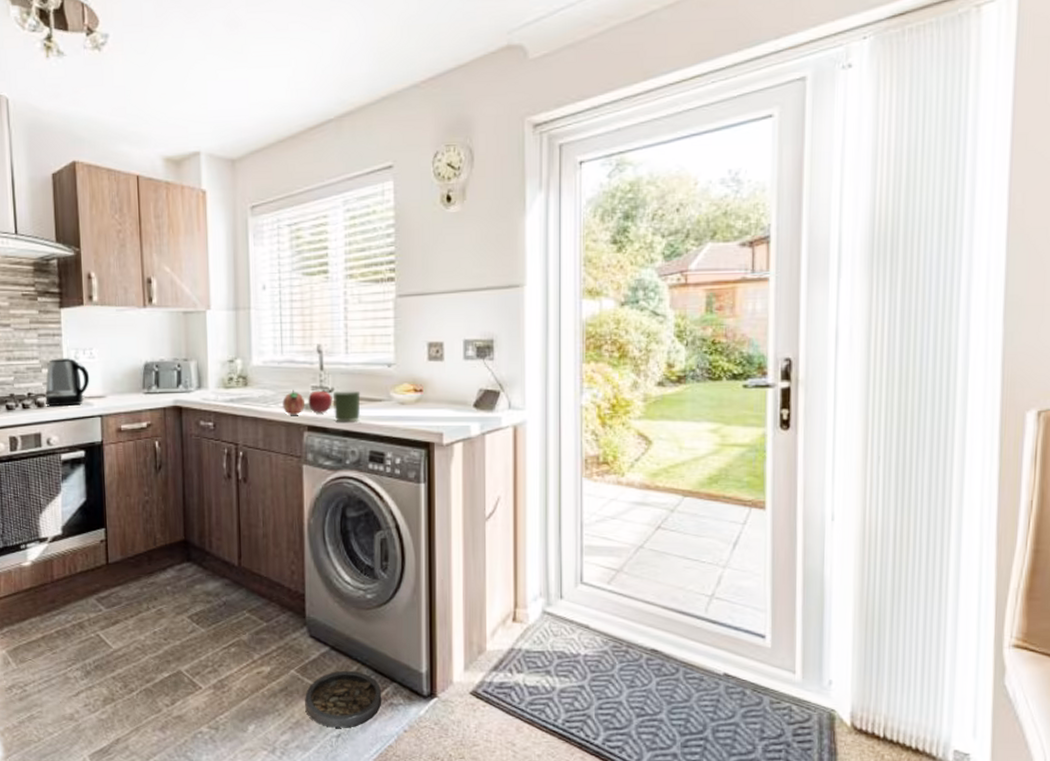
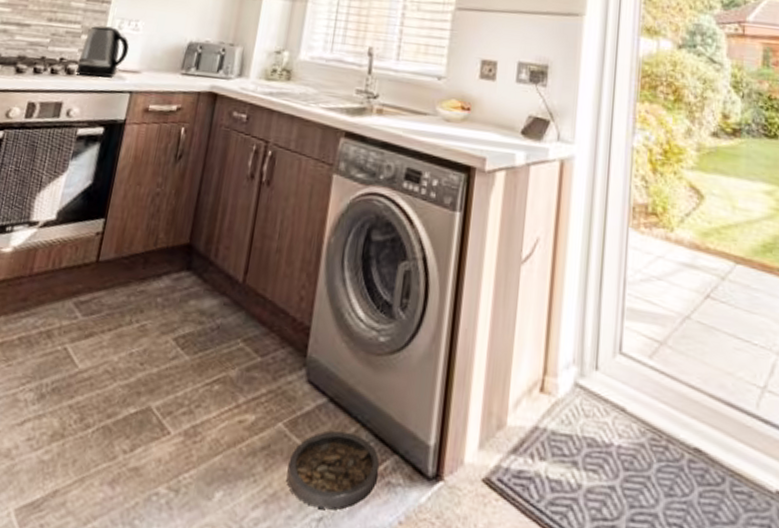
fruit: present [283,389,306,415] -> none [322,90,348,119]
fruit: present [308,389,334,414] -> none [349,94,377,121]
mug: present [332,390,361,422] -> none [375,97,406,134]

